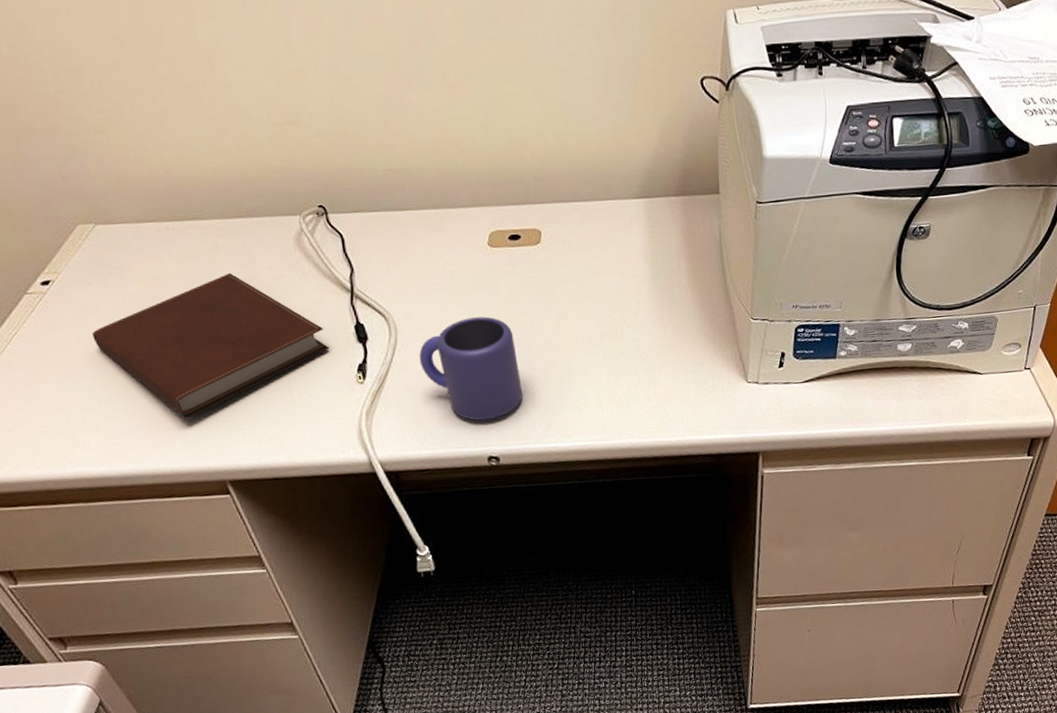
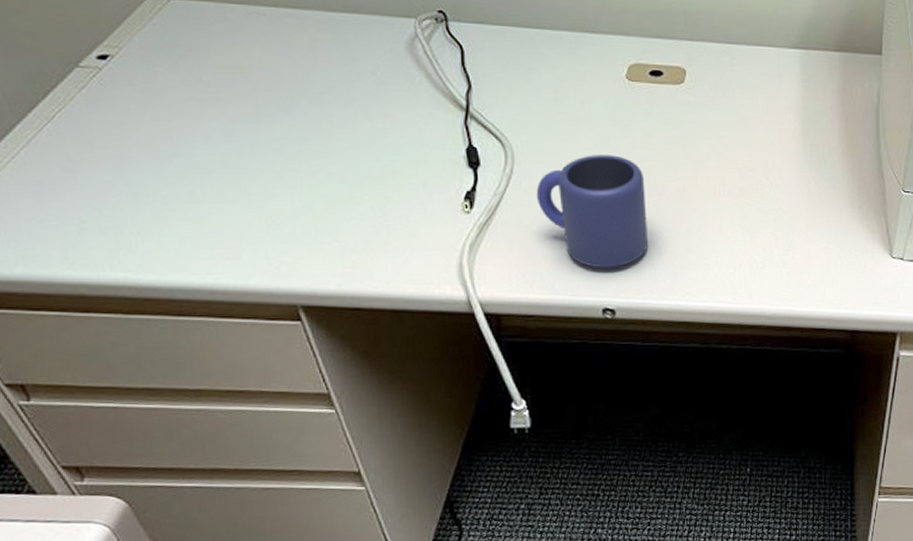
notebook: present [92,273,330,418] -> none [154,73,435,230]

